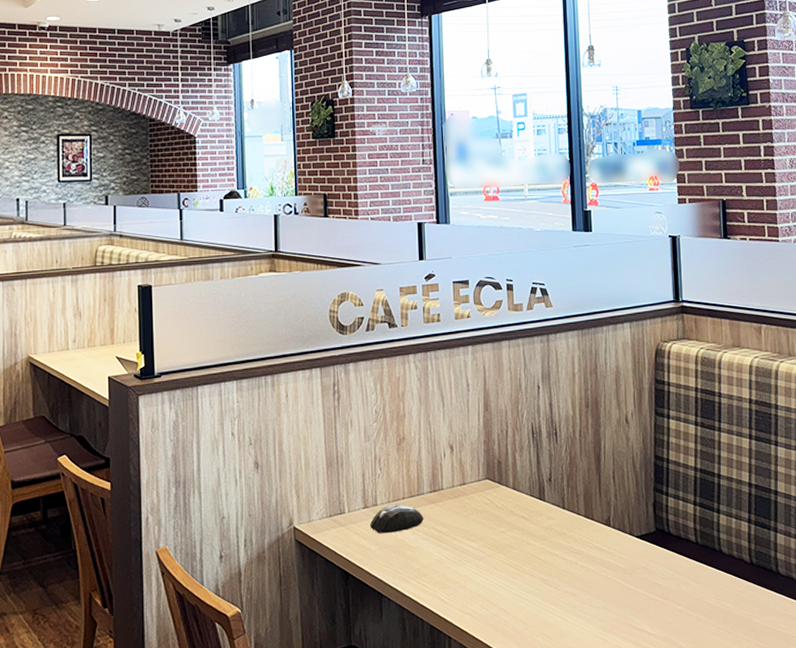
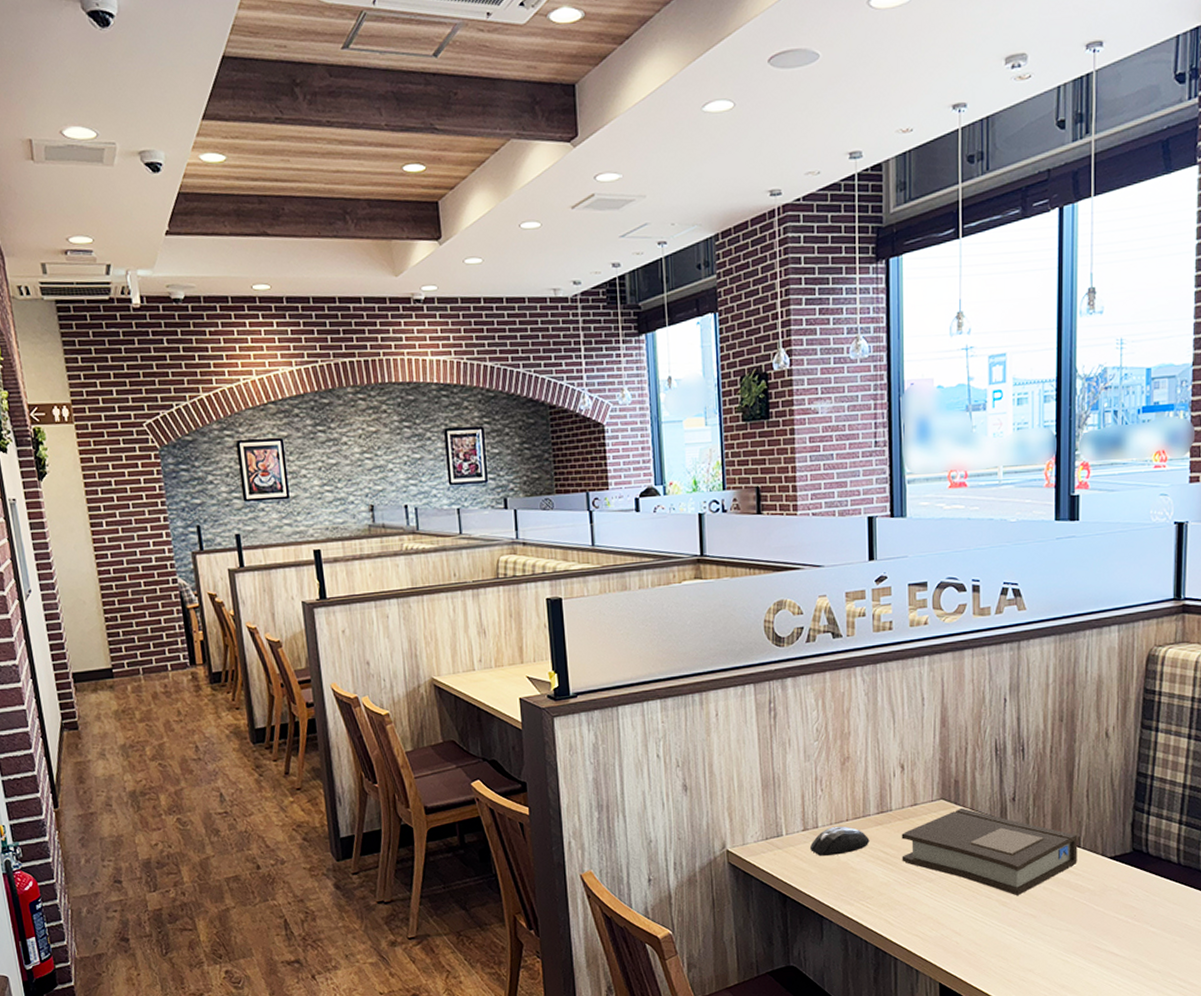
book: none [452,487,609,574] -> present [901,807,1078,896]

